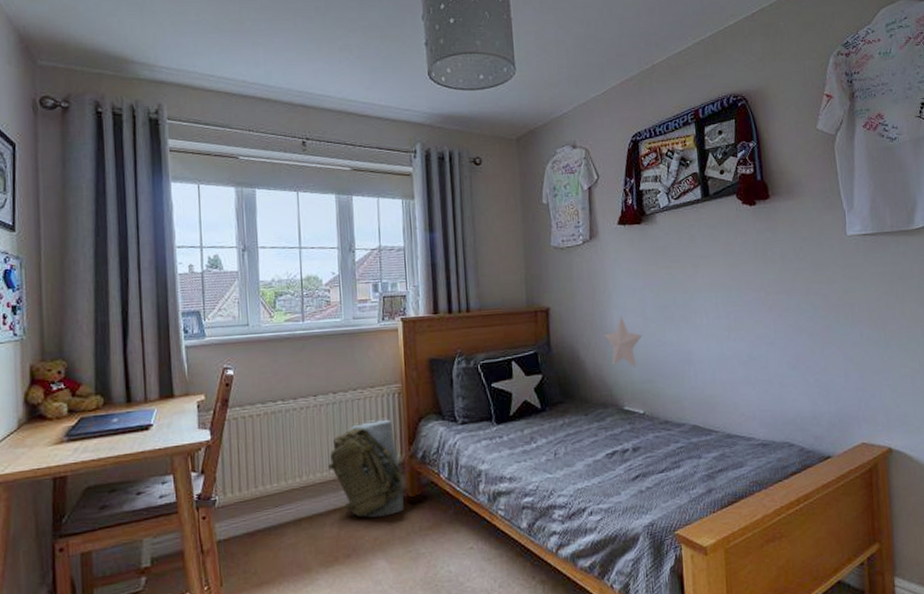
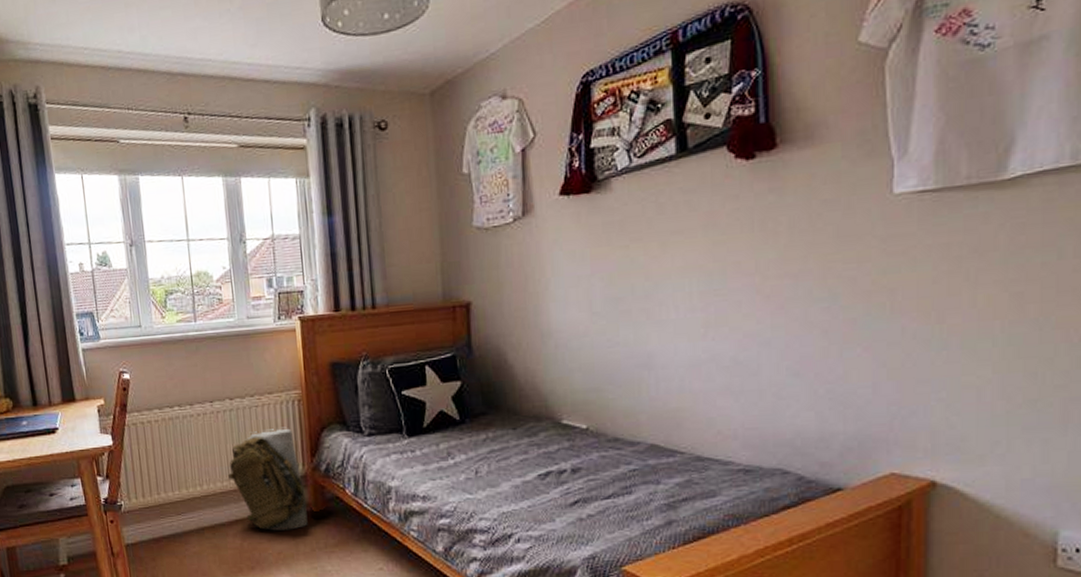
decorative star: present [603,315,643,368] -> none [538,310,588,374]

